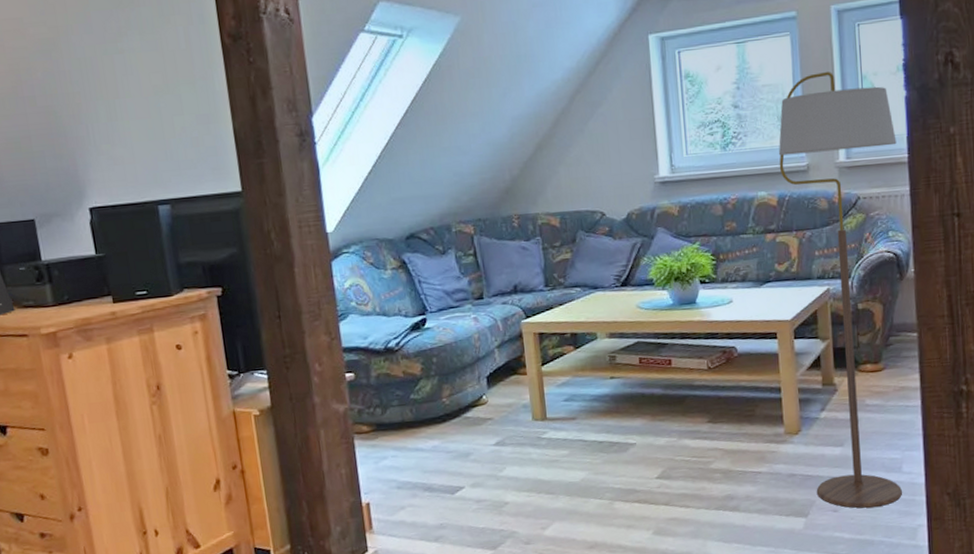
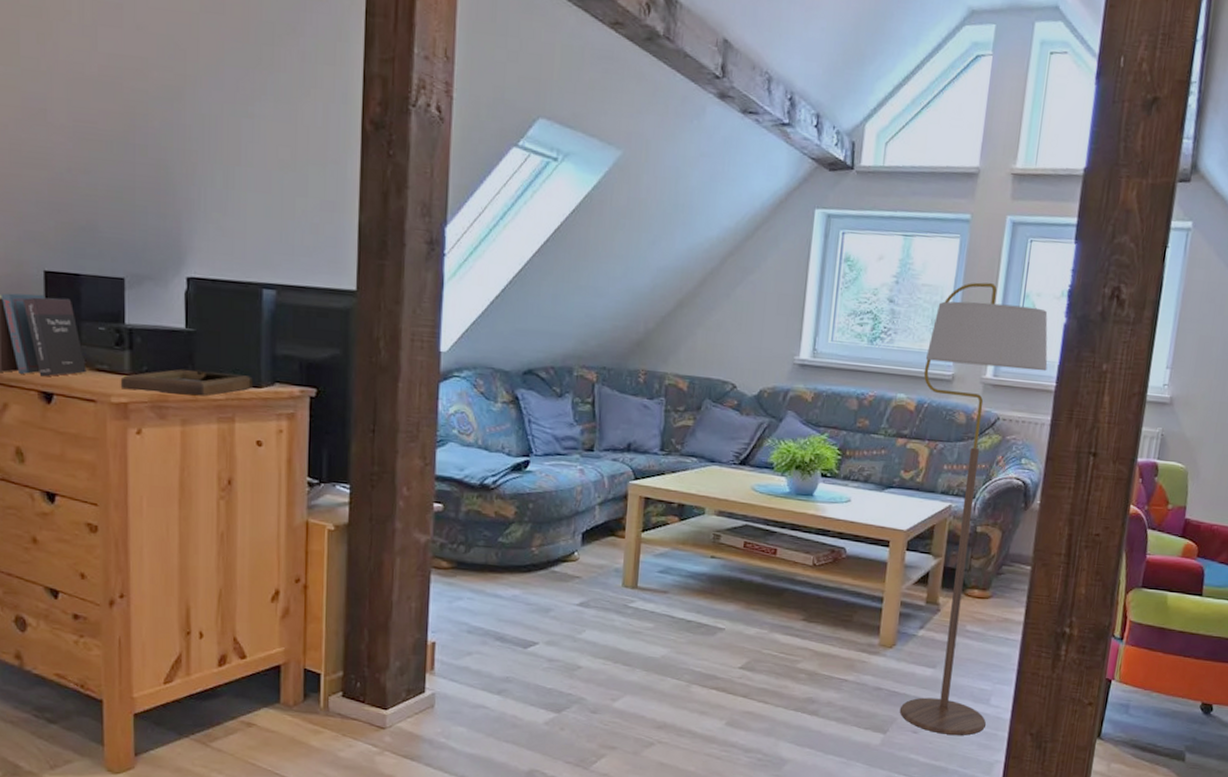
picture frame: none [46,287,165,320] -> present [120,369,254,396]

